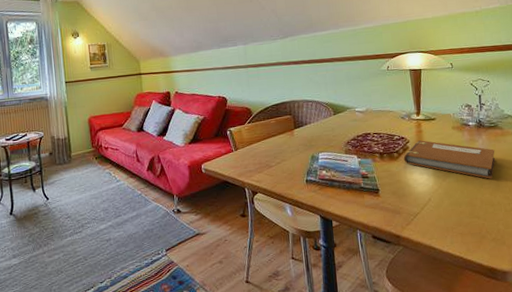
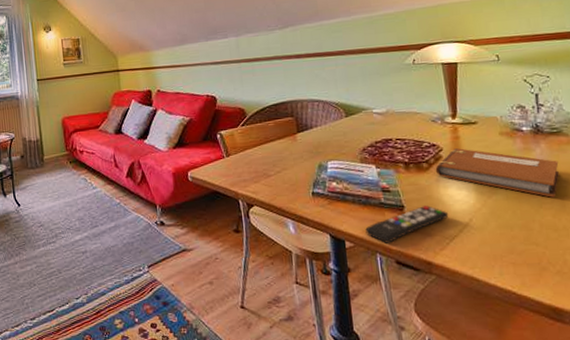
remote control: none [348,188,414,222] -> present [365,205,449,245]

